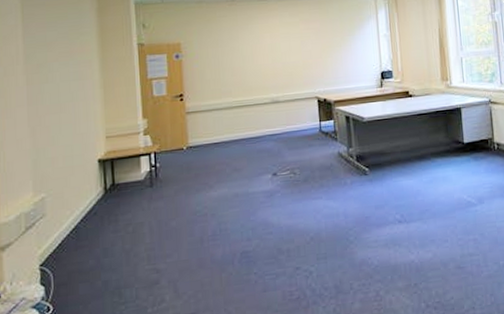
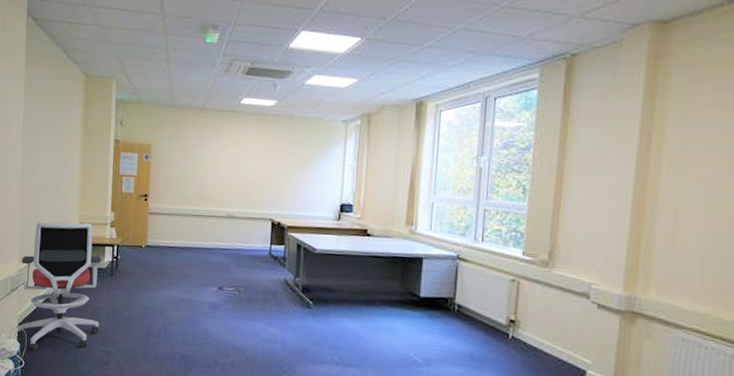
office chair: none [37,135,144,292] -> present [16,222,102,351]

